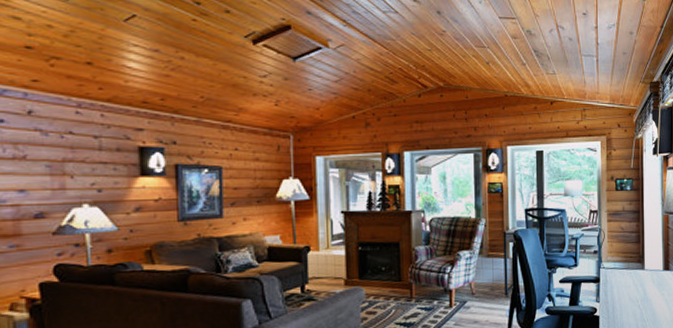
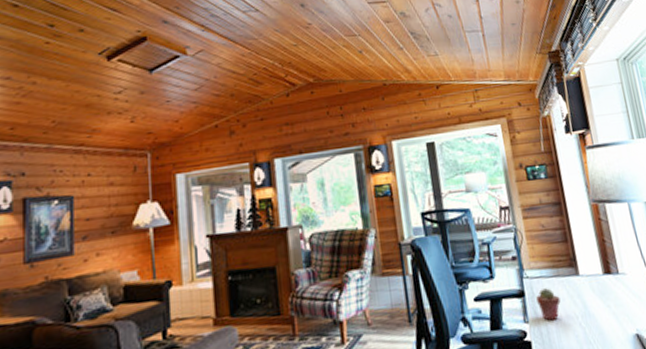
potted succulent: none [608,277,627,302] -> present [536,288,561,321]

